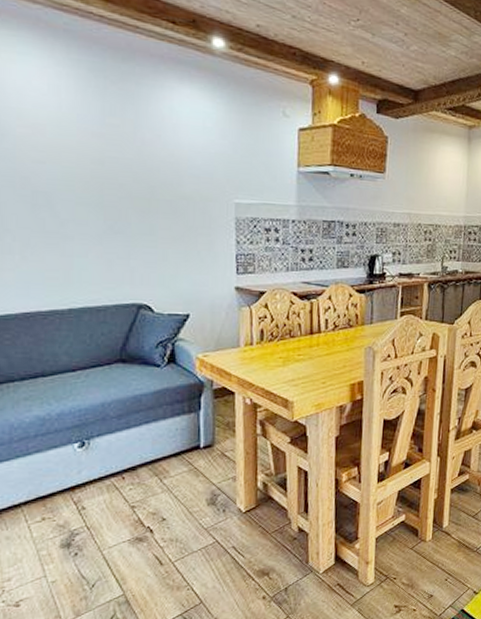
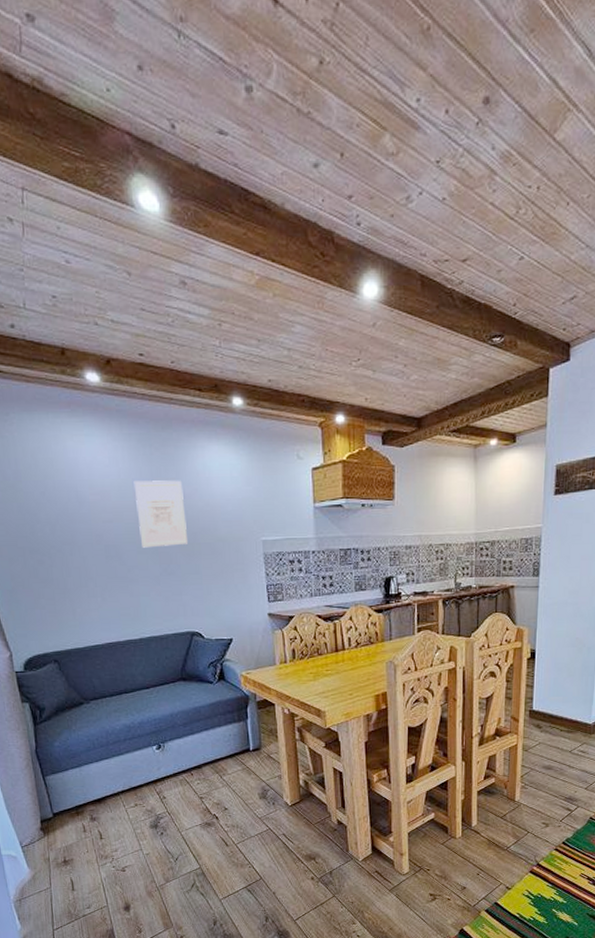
wall art: none [78,117,143,200] -> present [133,480,187,548]

